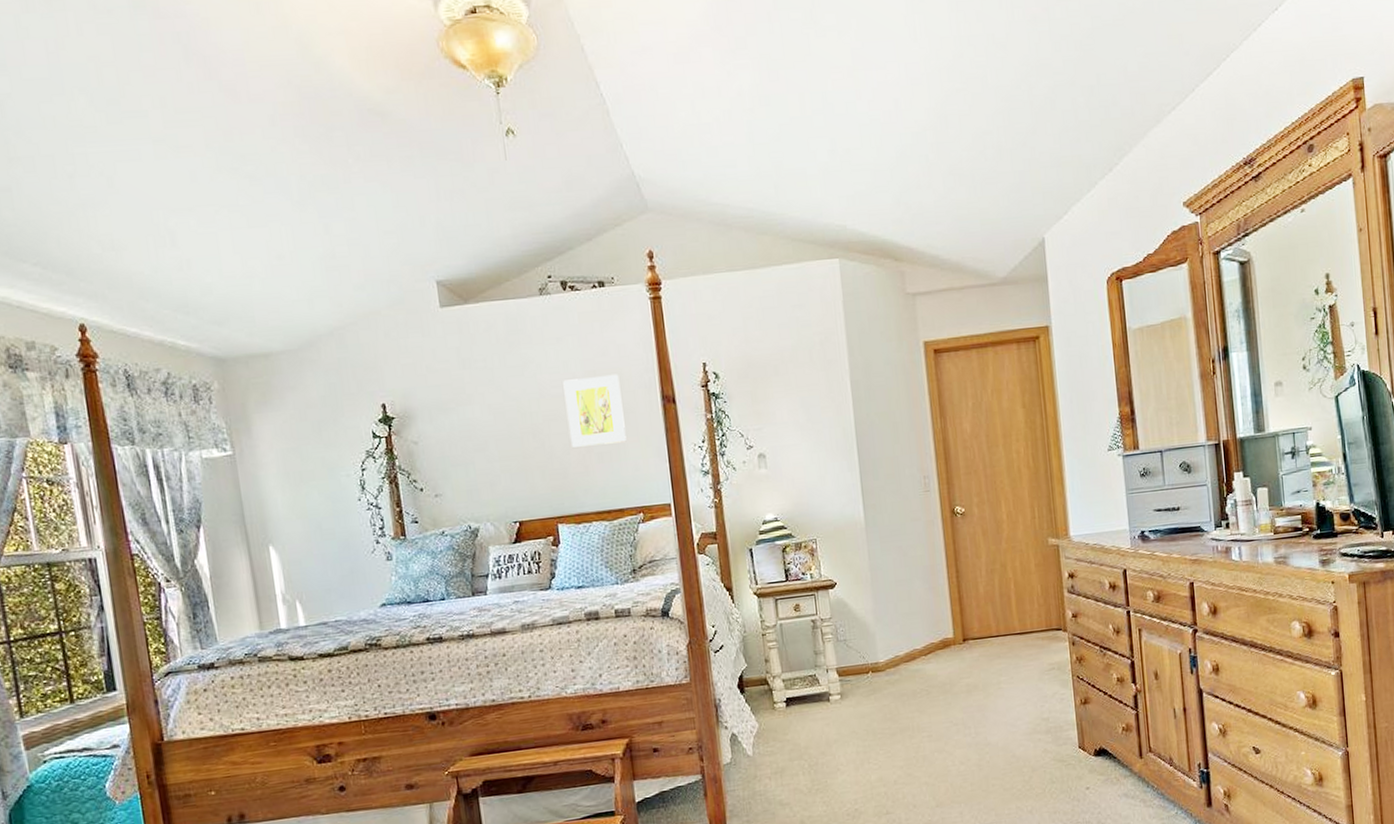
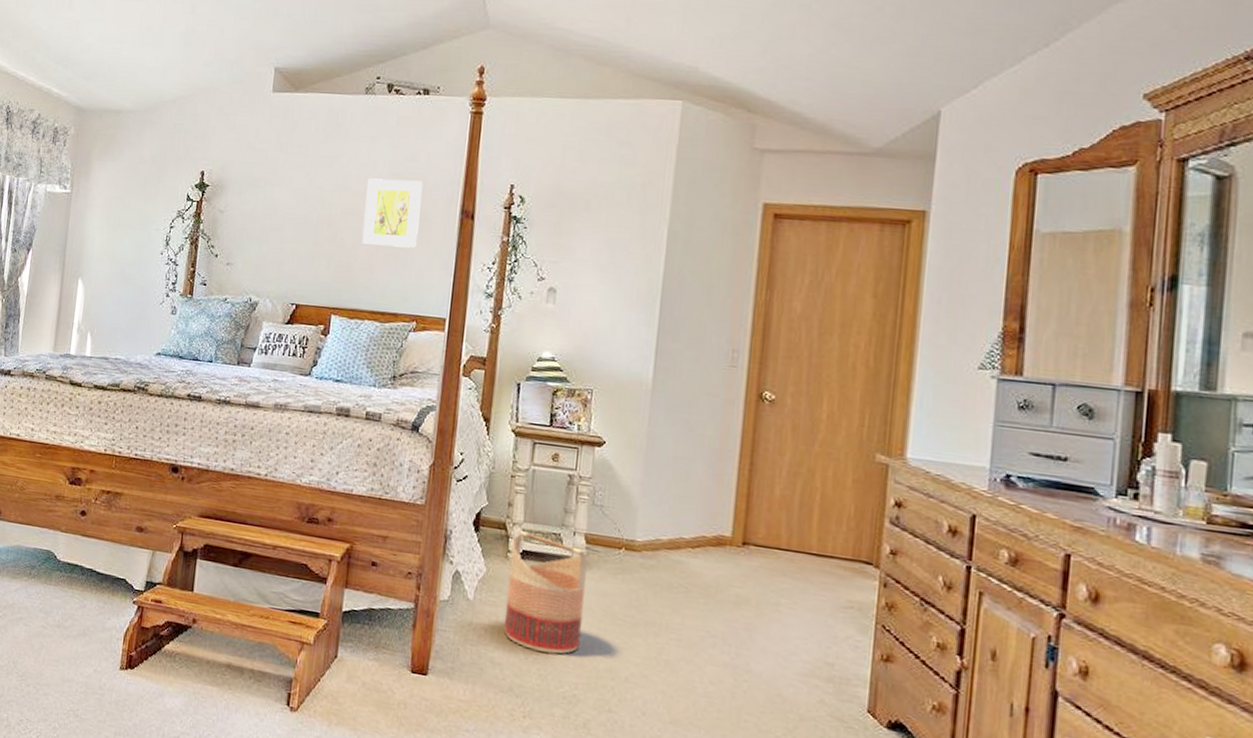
basket: none [775,681,852,783] -> present [503,531,588,654]

